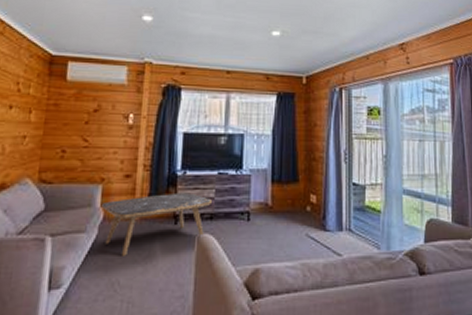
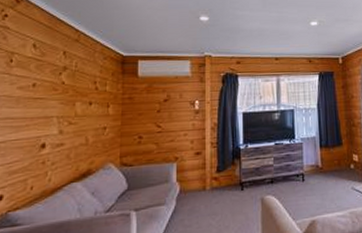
coffee table: present [102,192,213,256] -> none [178,162,272,222]

